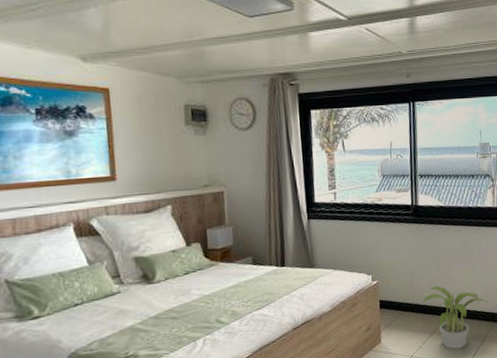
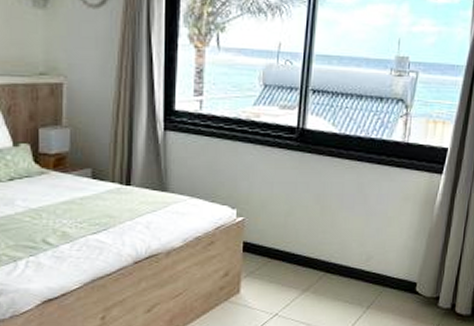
potted plant: present [422,285,487,350] -> none [296,233,379,314]

